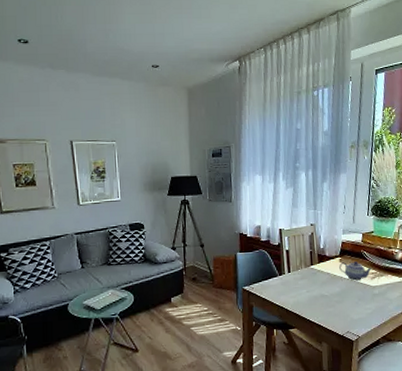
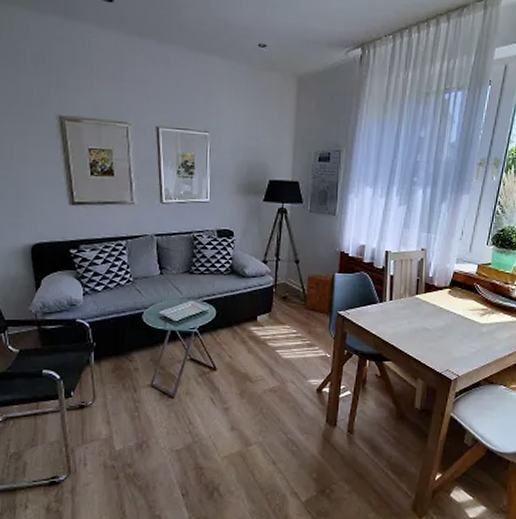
teapot: present [339,261,373,281] -> none [447,294,484,316]

